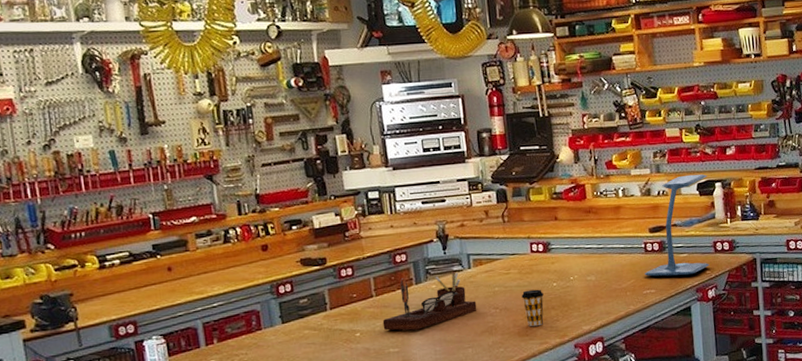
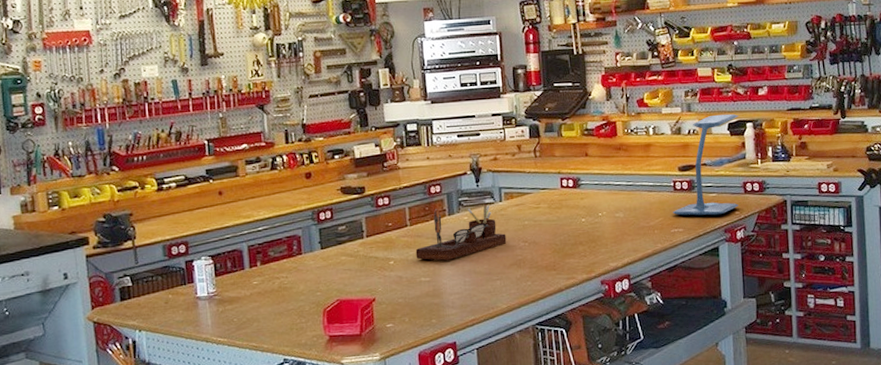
coffee cup: present [521,289,544,327] -> none [550,224,572,262]

